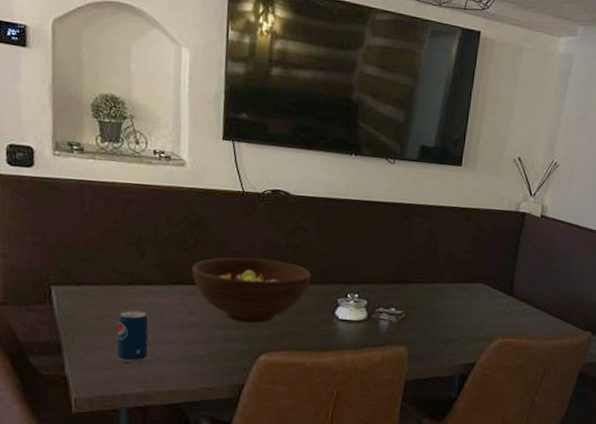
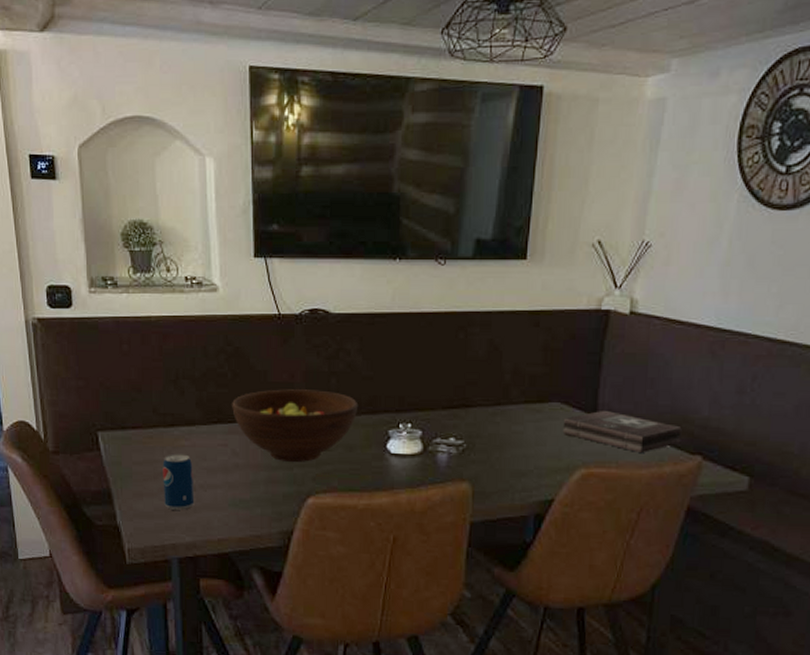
first aid kit: none [484,291,577,327] -> present [562,410,682,453]

